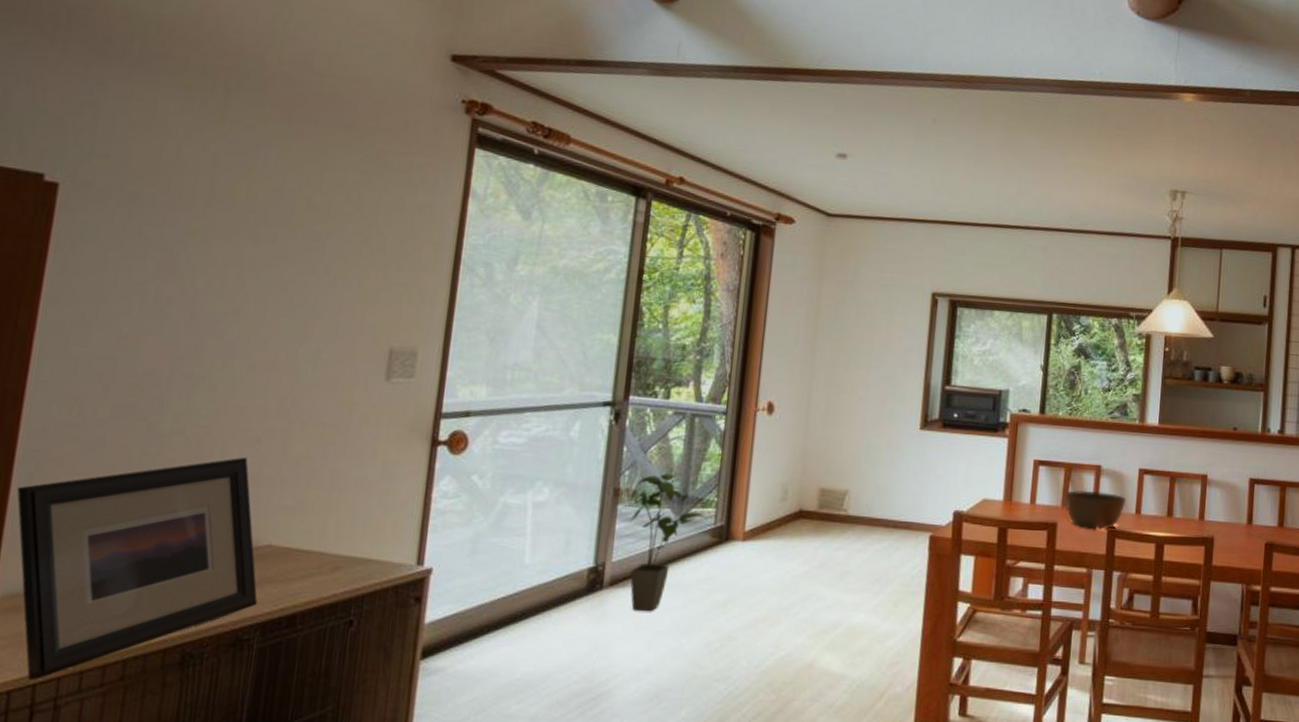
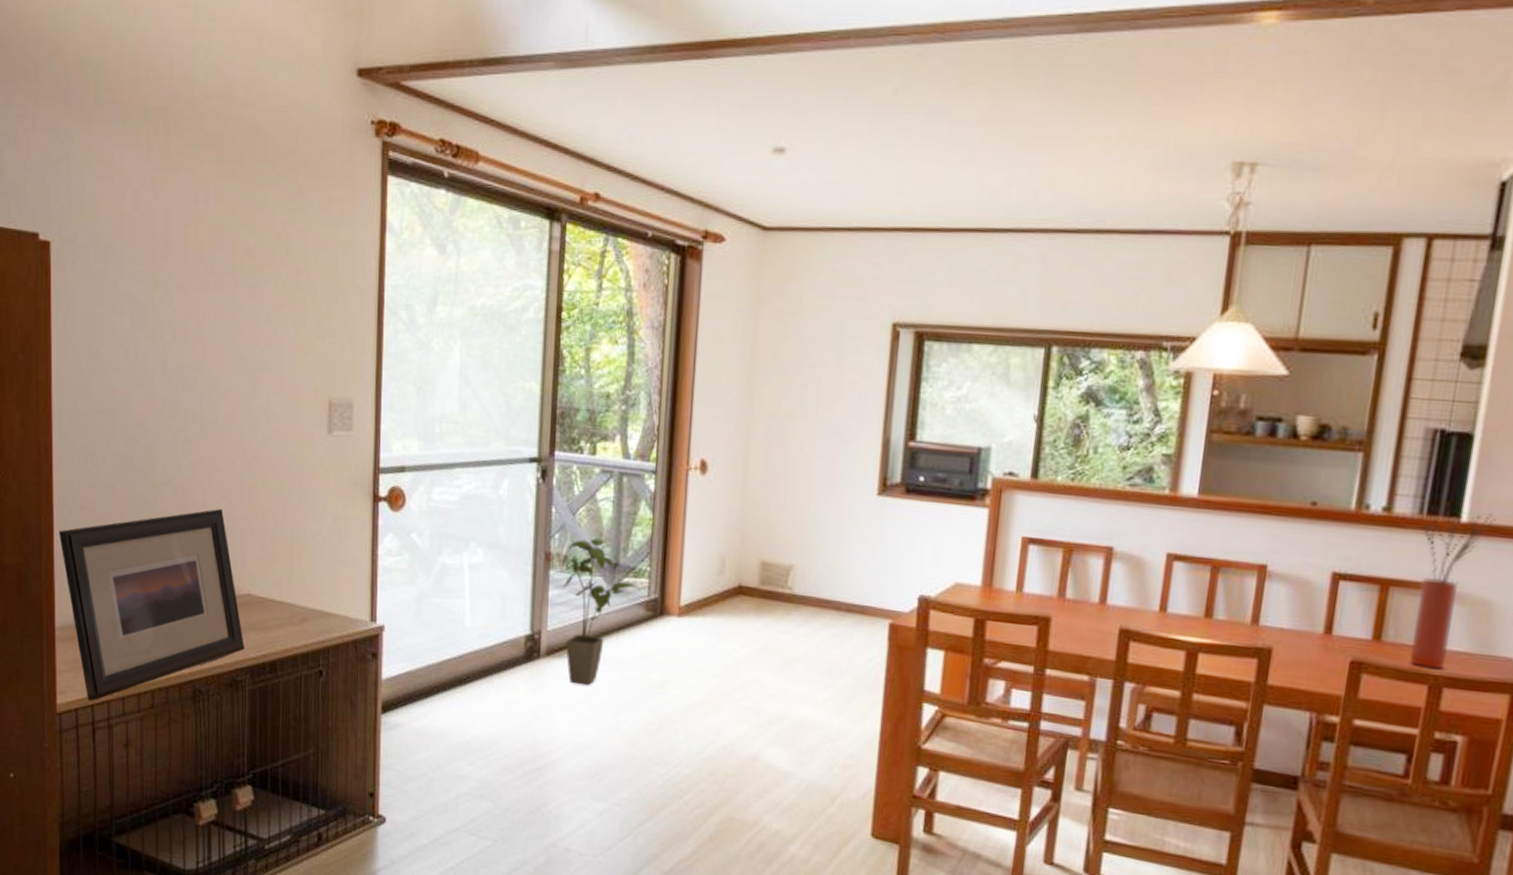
bowl: present [1064,490,1127,529] -> none [1062,577,1148,628]

